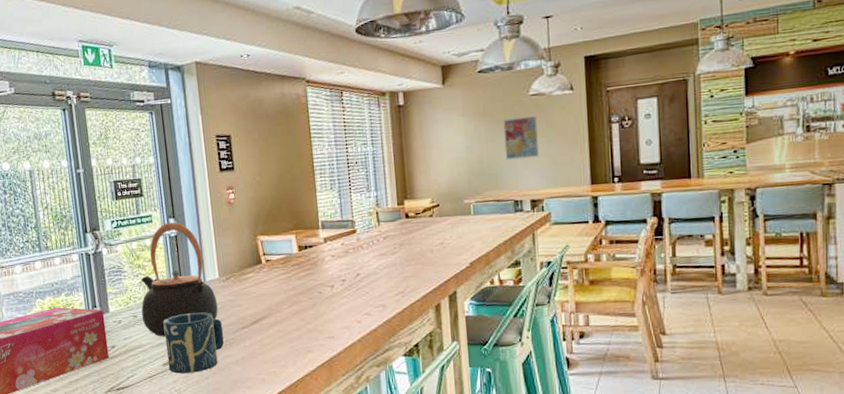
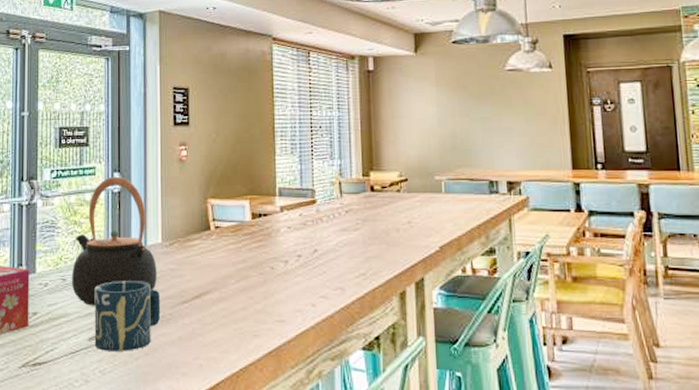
wall art: present [503,116,539,161] -> none [478,92,516,137]

